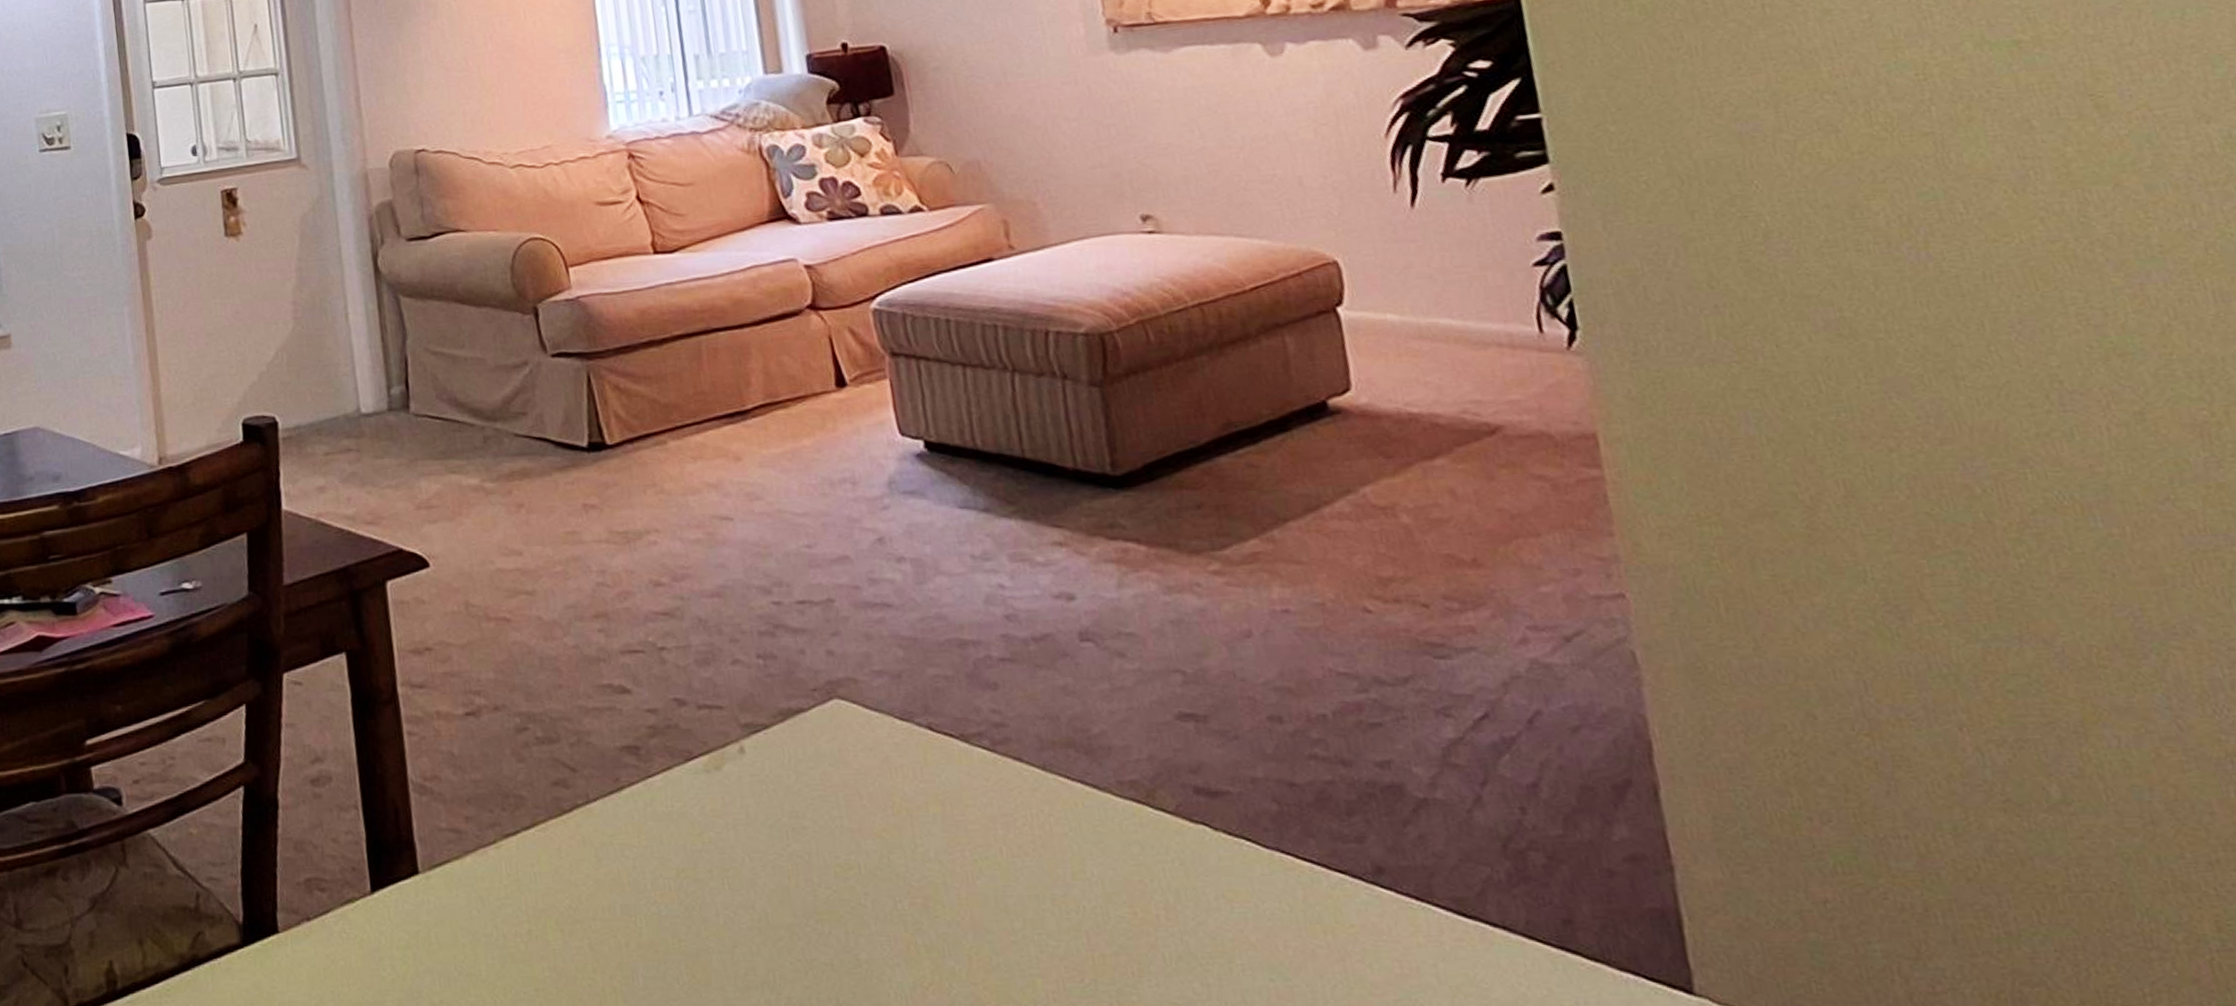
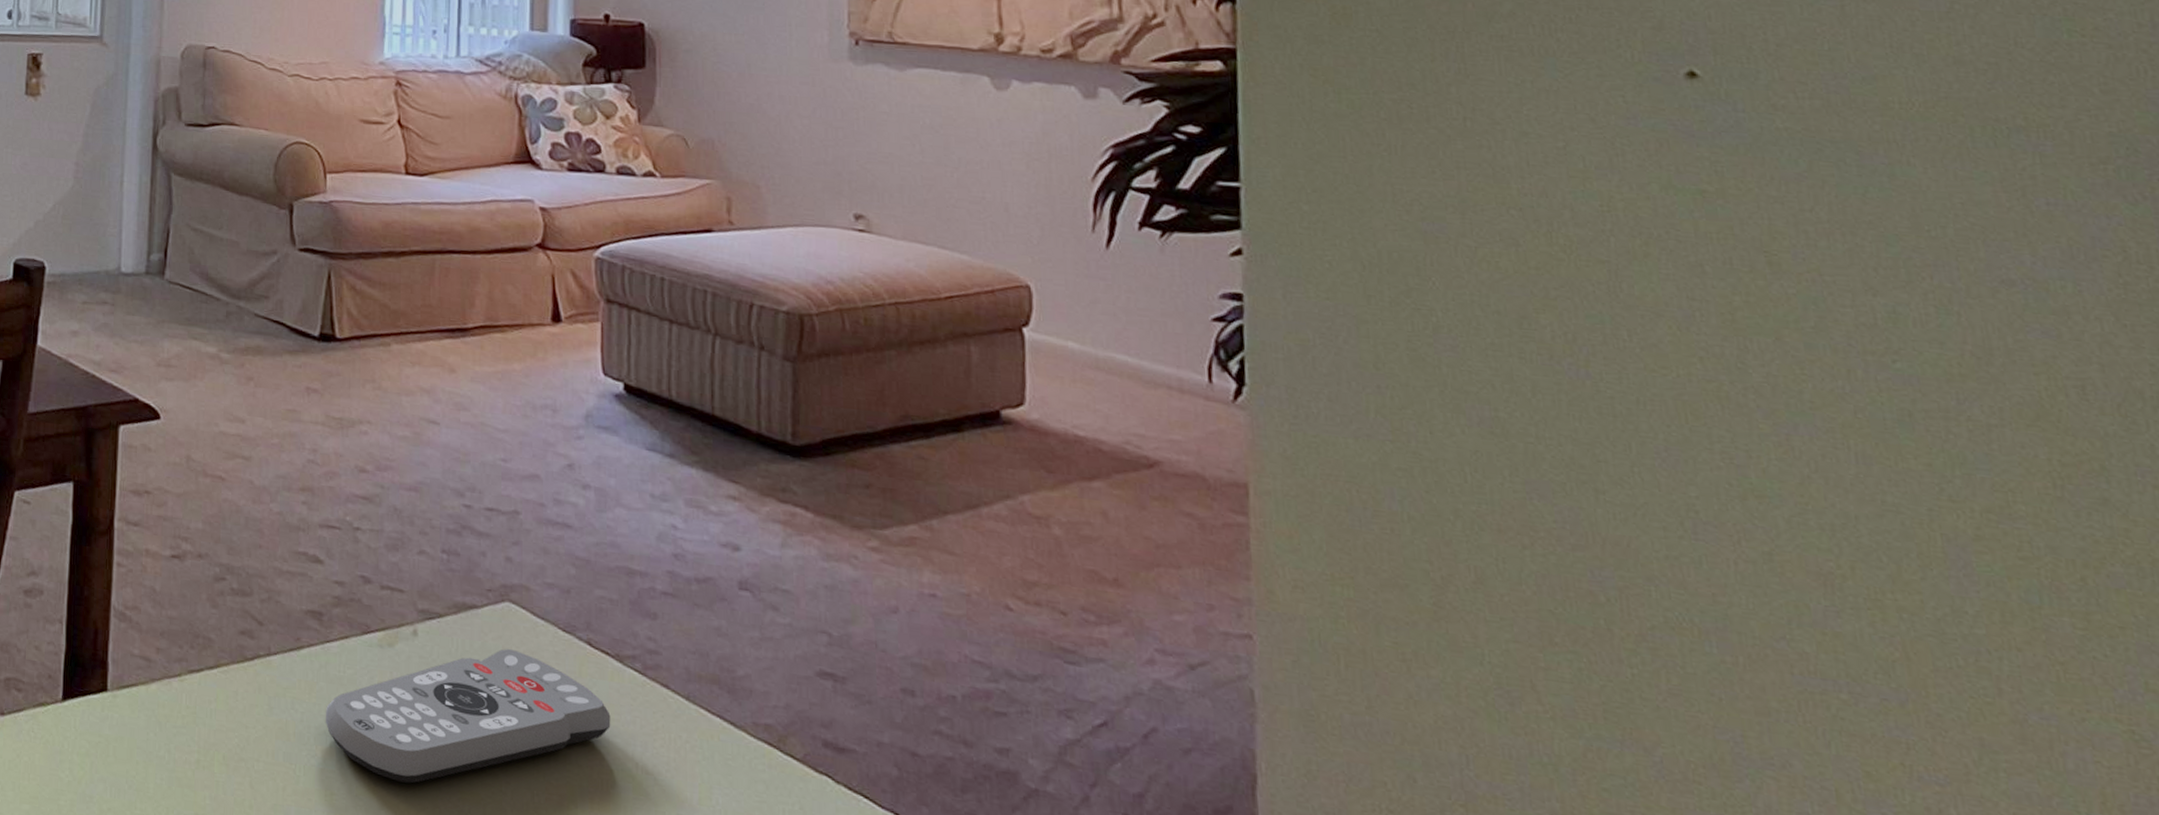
remote control: none [658,749,967,914] -> present [325,649,611,783]

